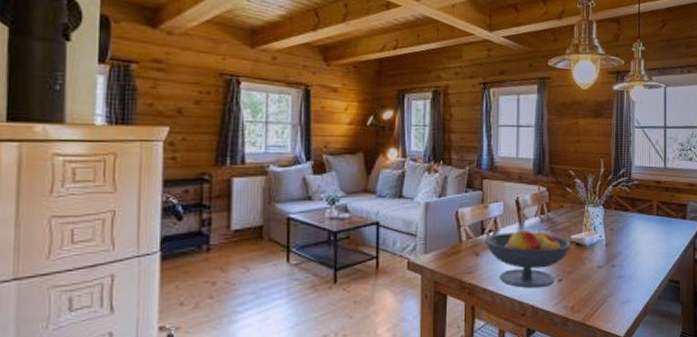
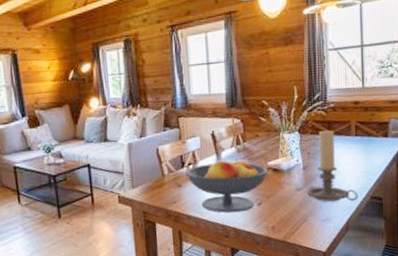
candle holder: none [607,207,657,283] -> present [306,130,358,202]

